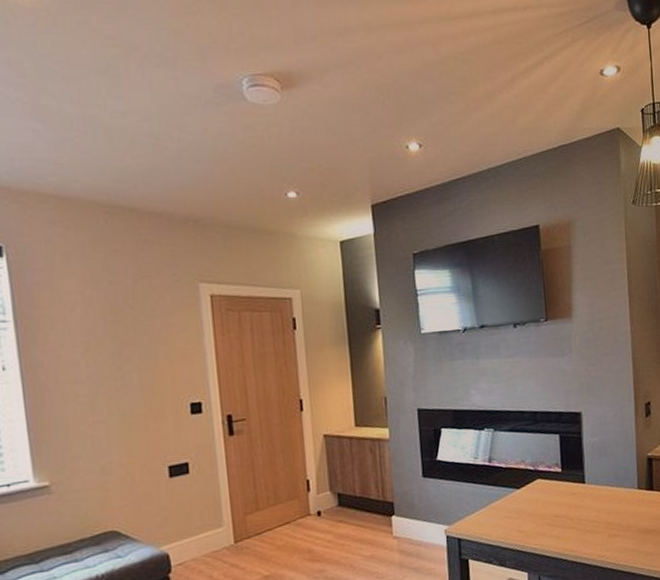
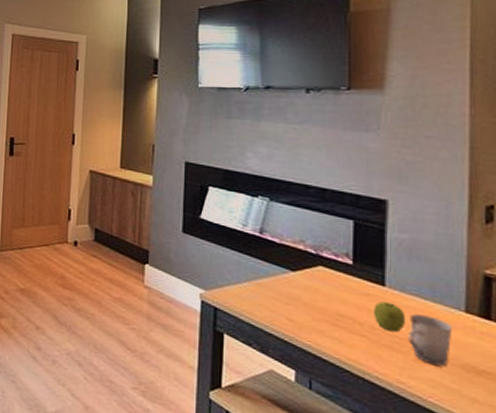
fruit: none [579,495,601,519] -> present [374,301,406,333]
cup: none [603,498,631,536] -> present [408,313,453,367]

